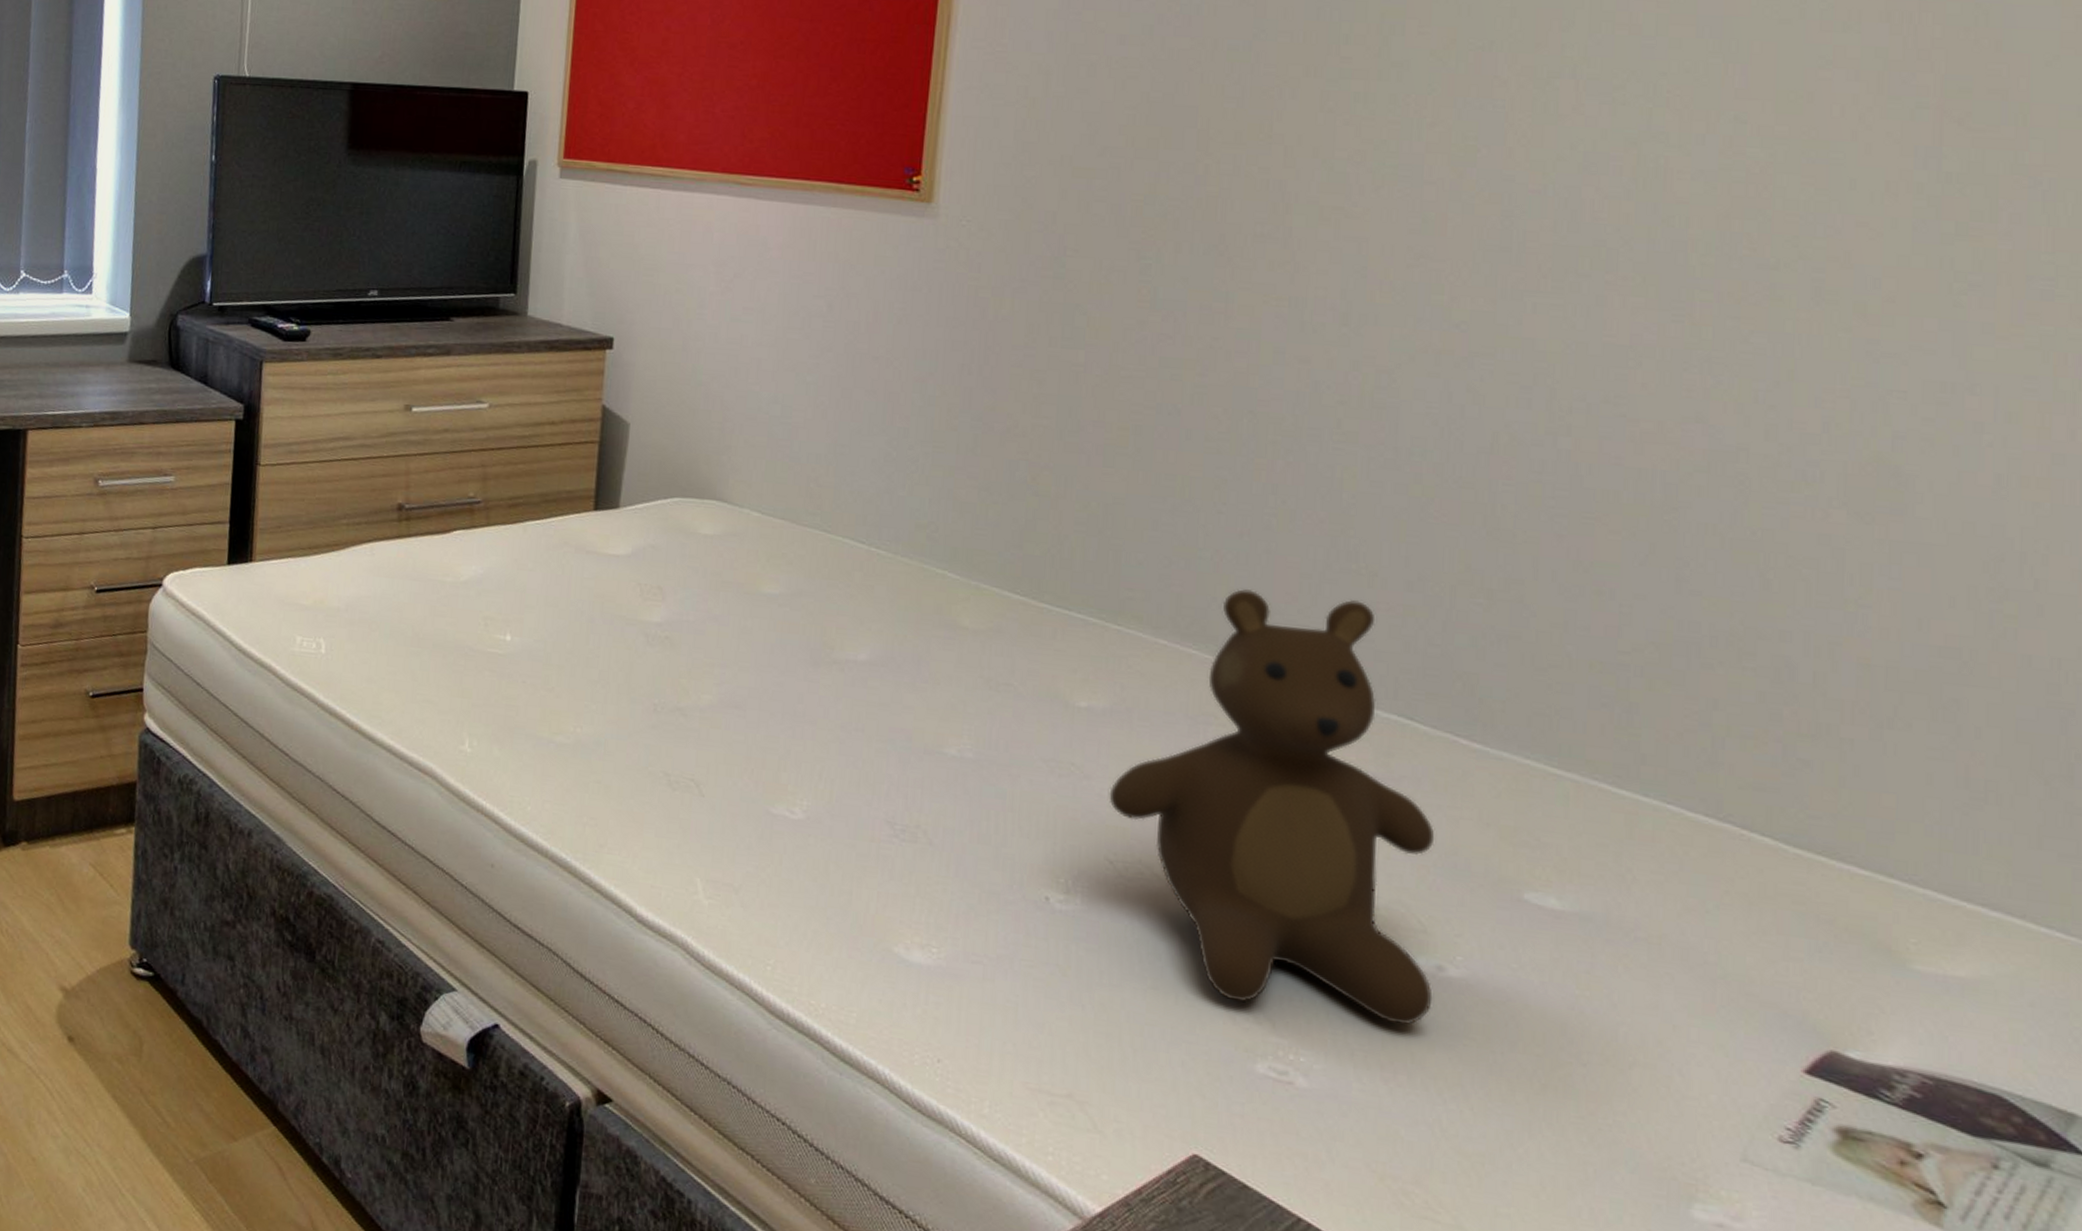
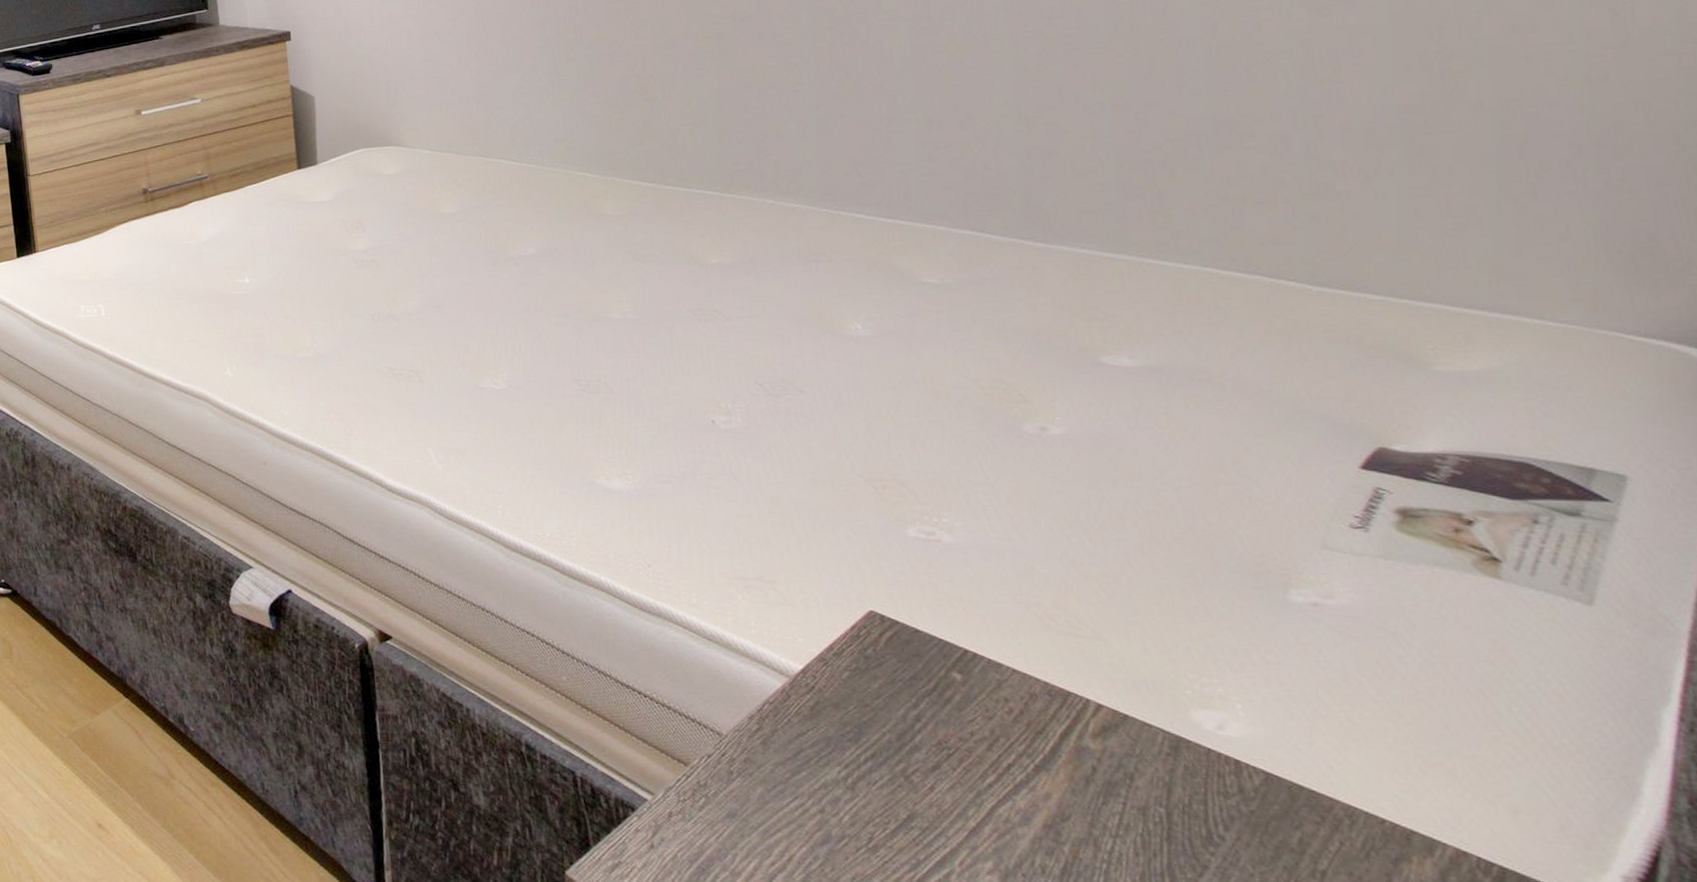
teddy bear: present [1108,589,1435,1026] -> none [748,144,1043,481]

